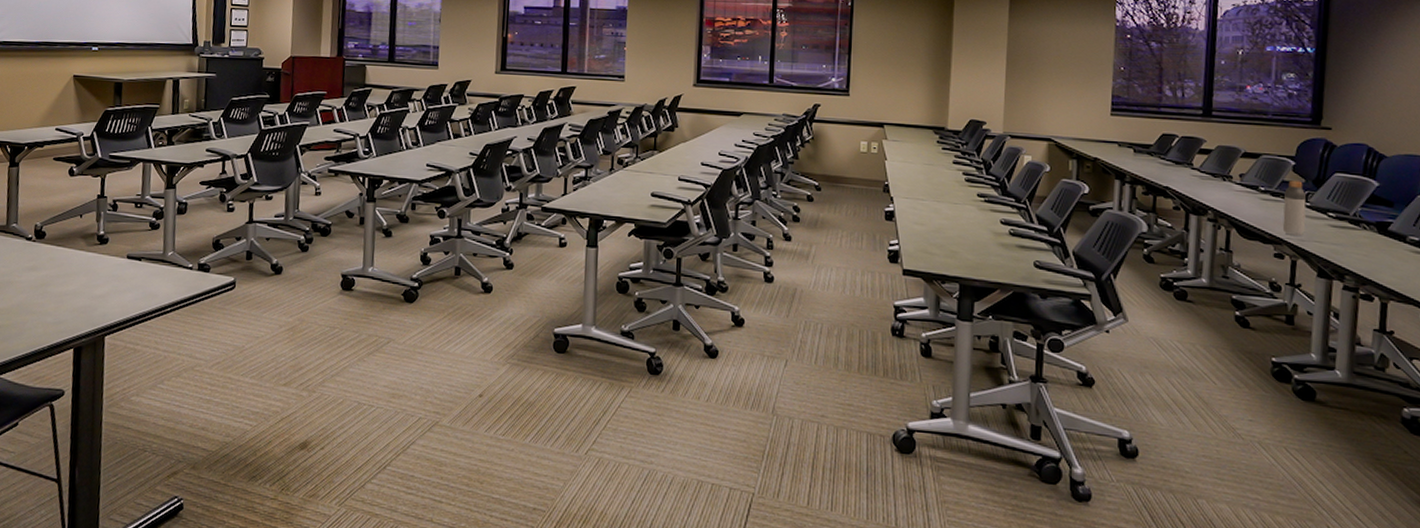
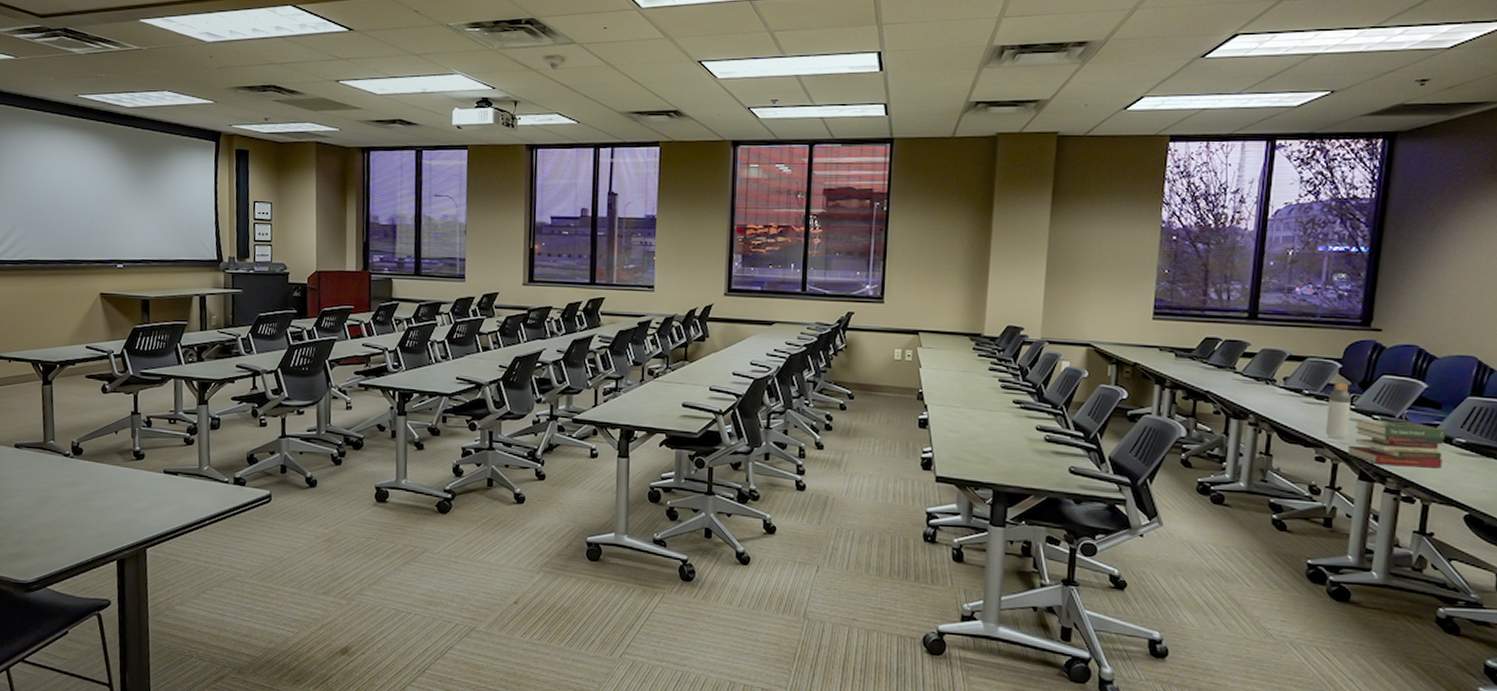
books: none [1305,216,1400,266] -> present [1347,419,1447,469]

